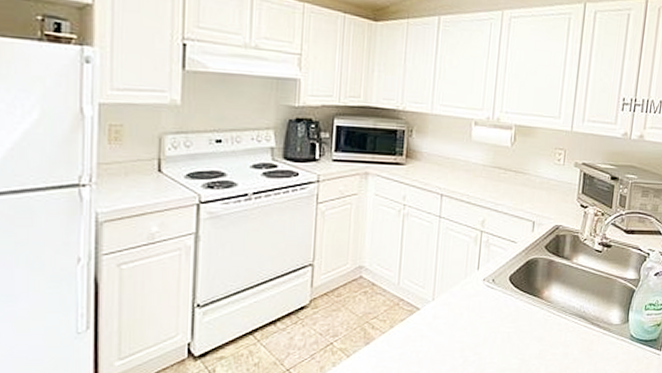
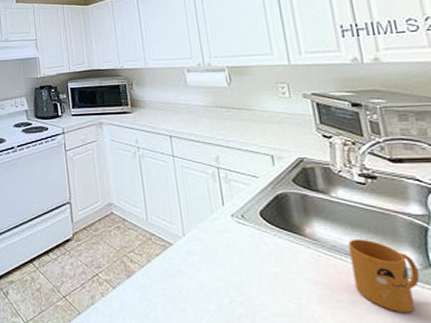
mug: none [570,300,619,360] -> present [348,239,420,312]

